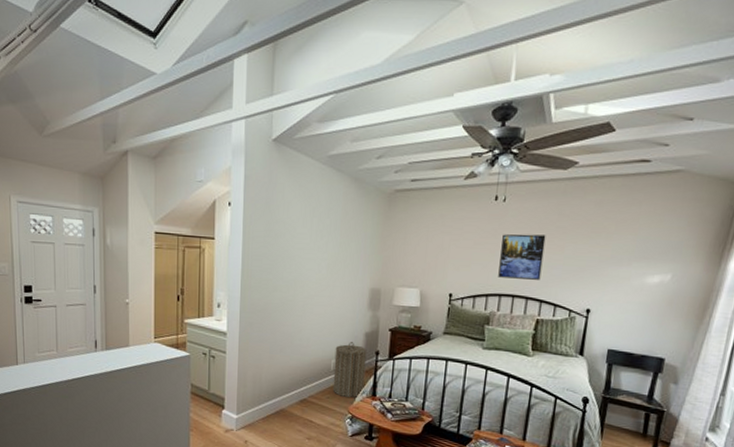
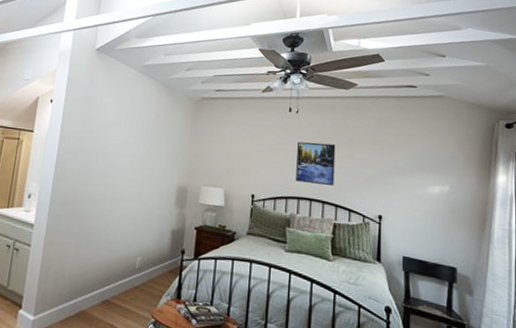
laundry hamper: present [332,342,367,398] -> none [136,239,173,300]

